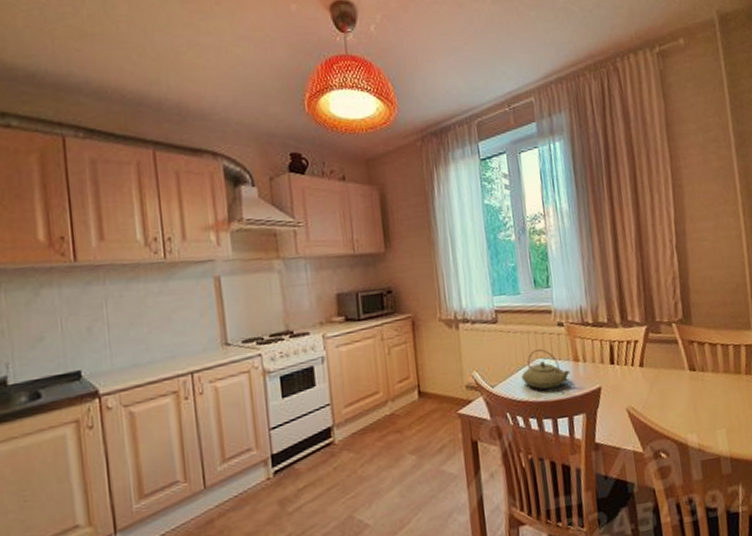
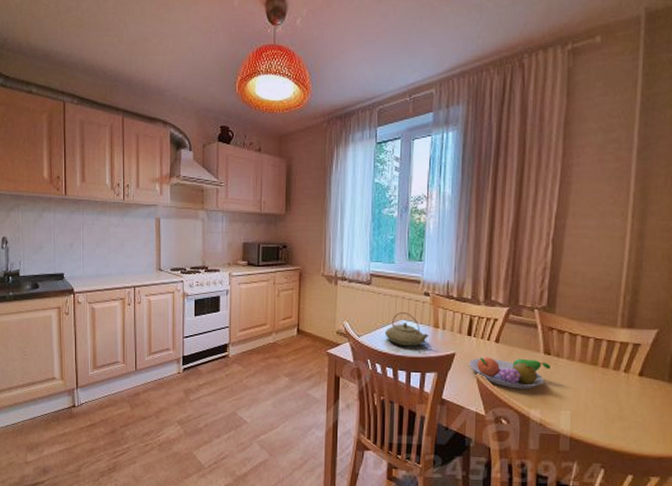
fruit bowl: none [617,379,698,416] -> present [469,357,551,390]

